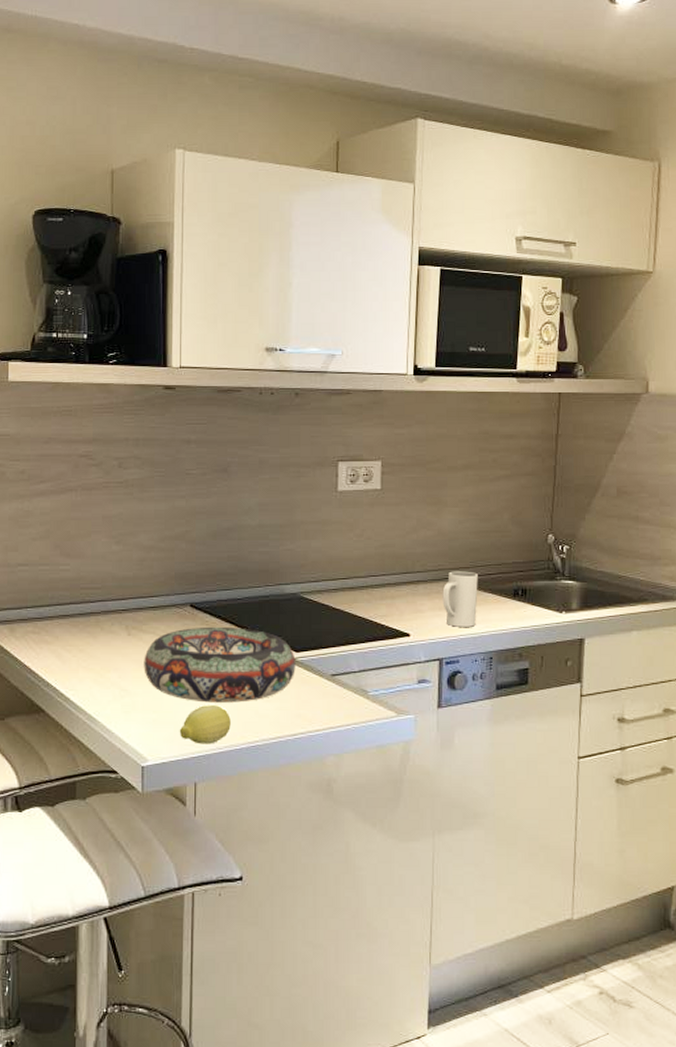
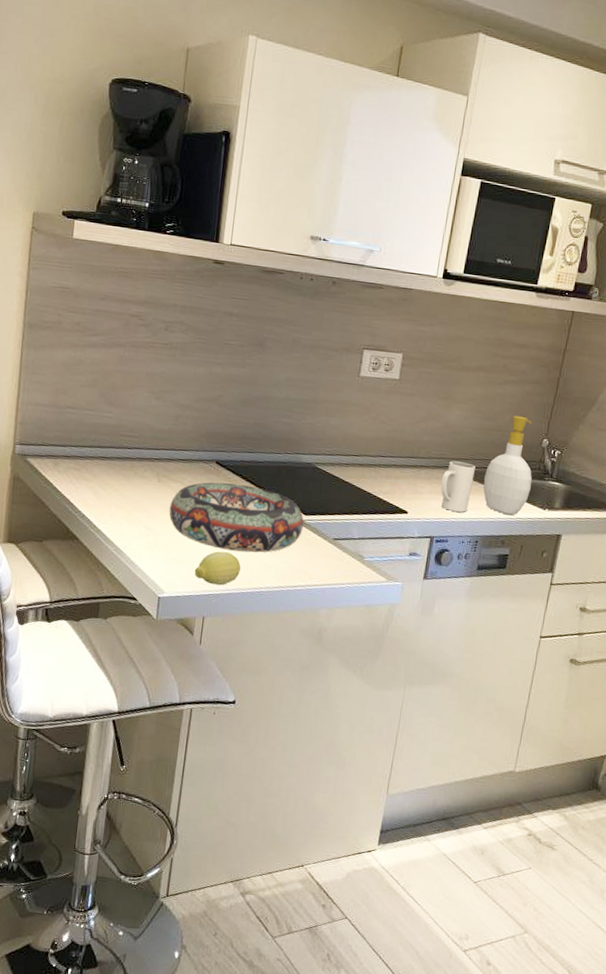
soap bottle: none [489,513,543,624] -> present [483,415,533,516]

